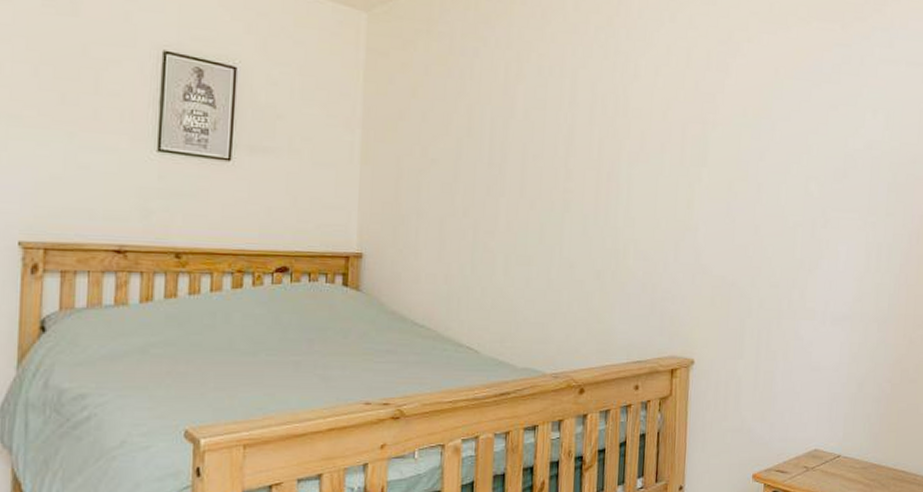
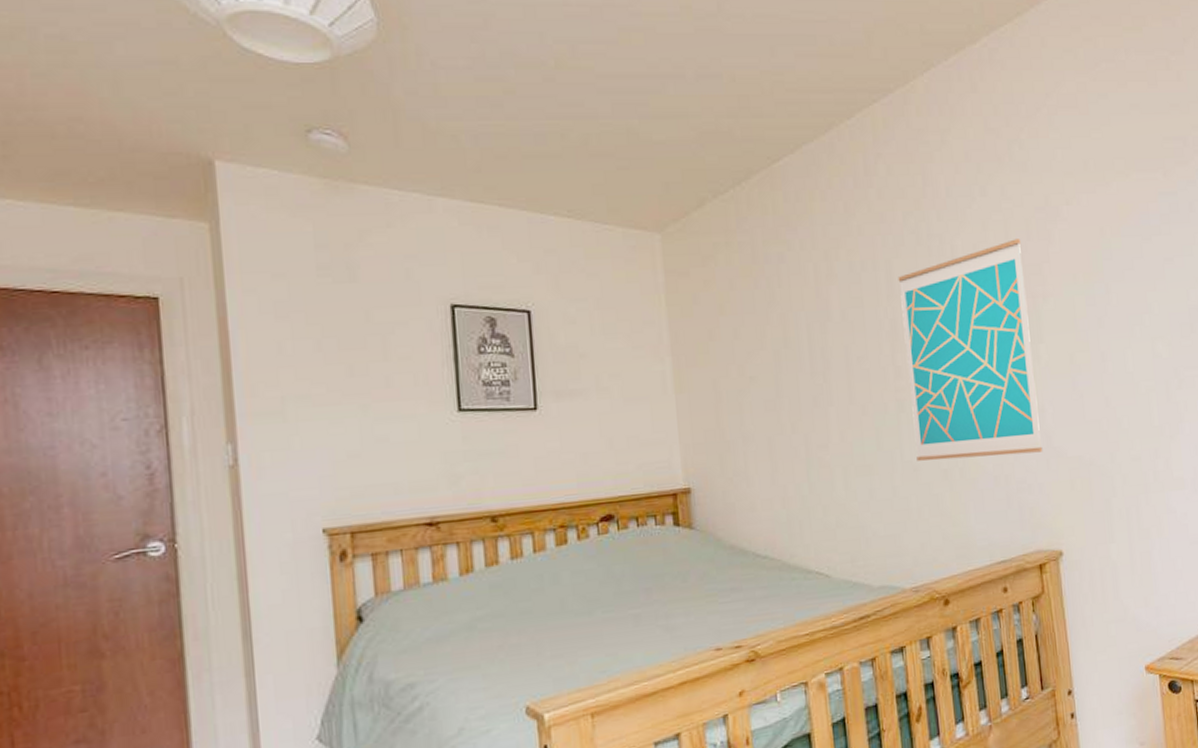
wall art: none [574,66,701,267] -> present [898,239,1043,461]

